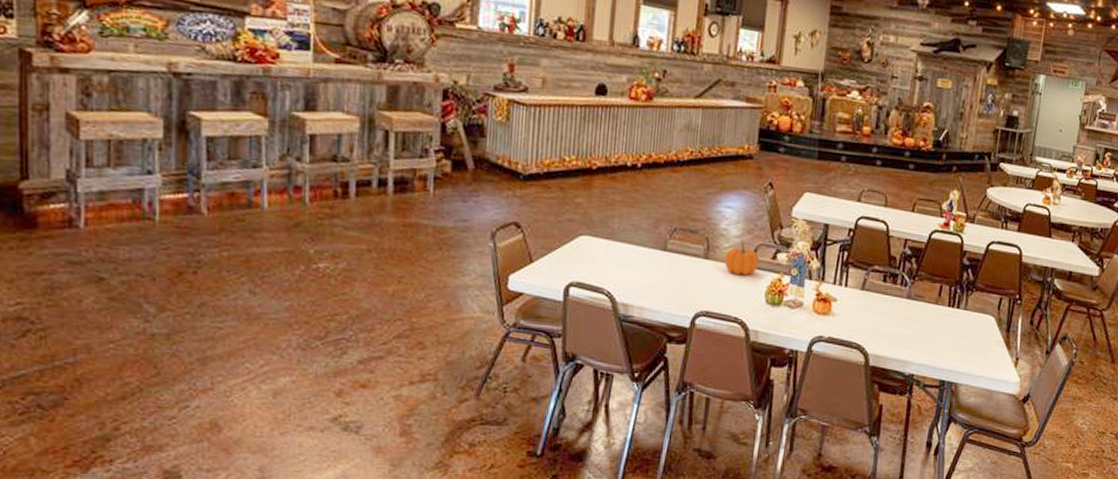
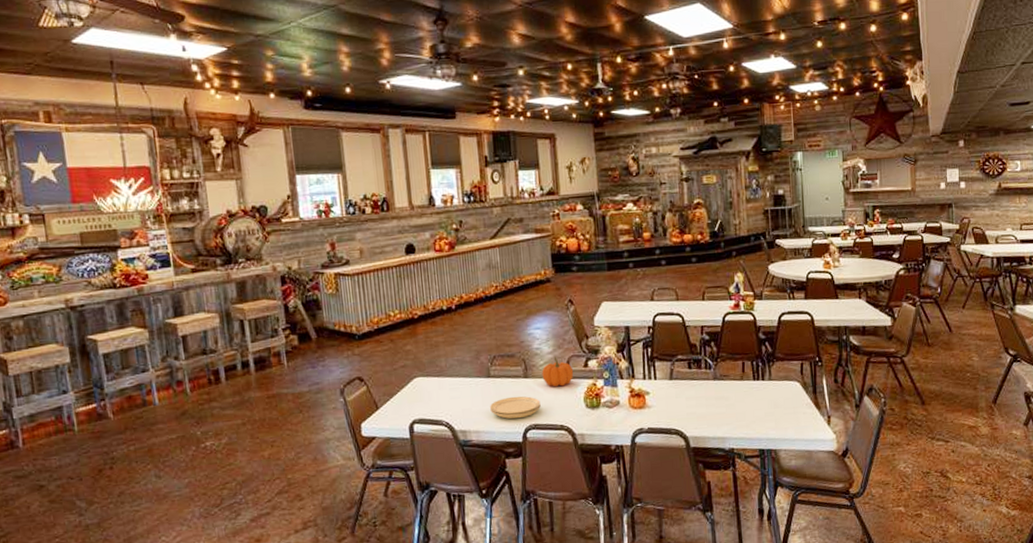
plate: none [660,276,717,303] -> present [490,396,541,420]

